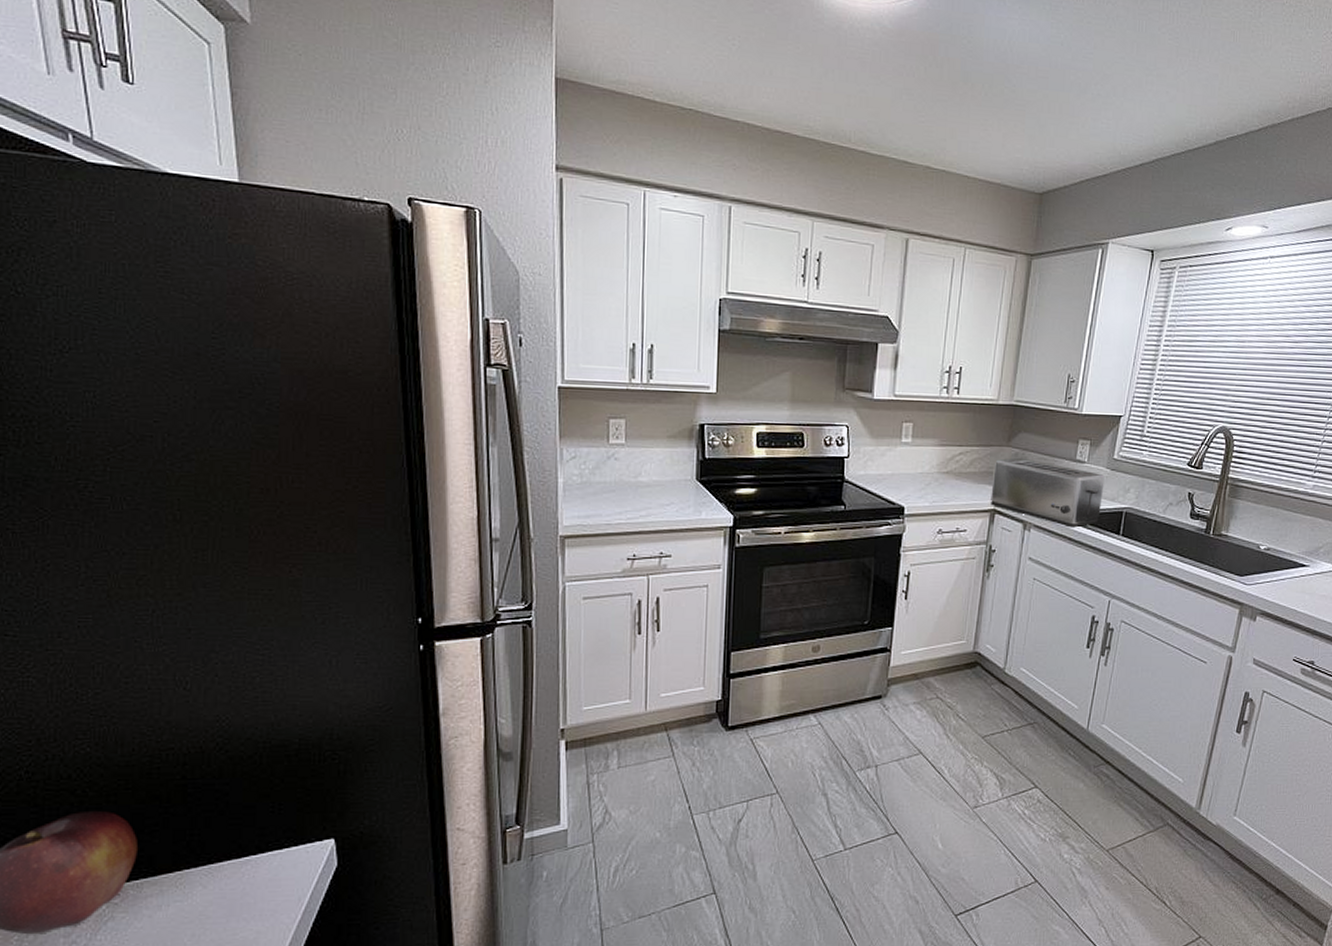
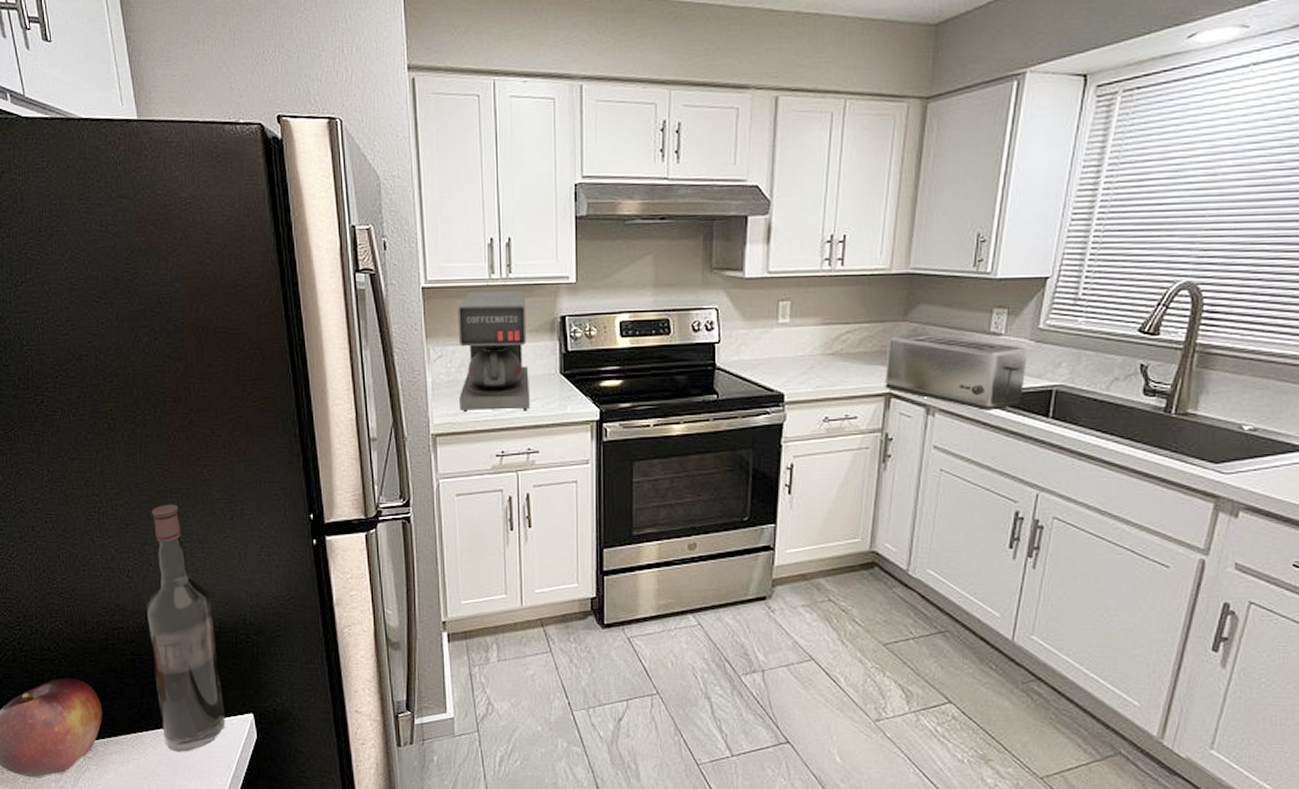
wine bottle: none [204,606,299,889] -> present [145,504,226,752]
coffee maker: none [592,394,666,516] -> present [457,290,531,413]

